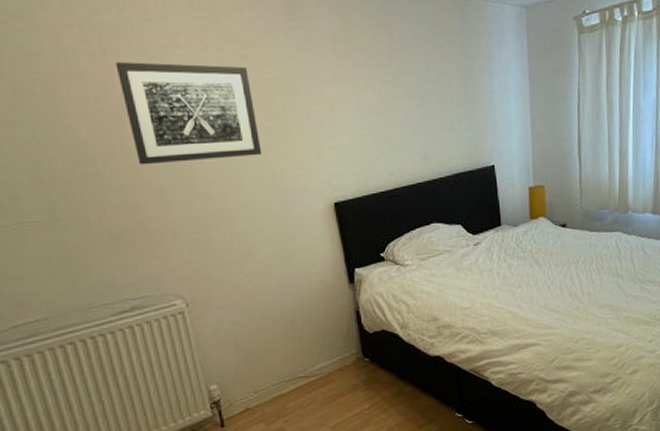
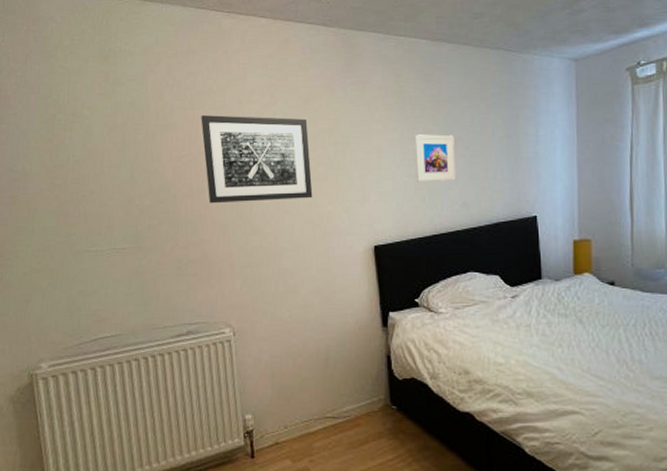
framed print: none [368,84,414,134] -> present [414,134,456,181]

